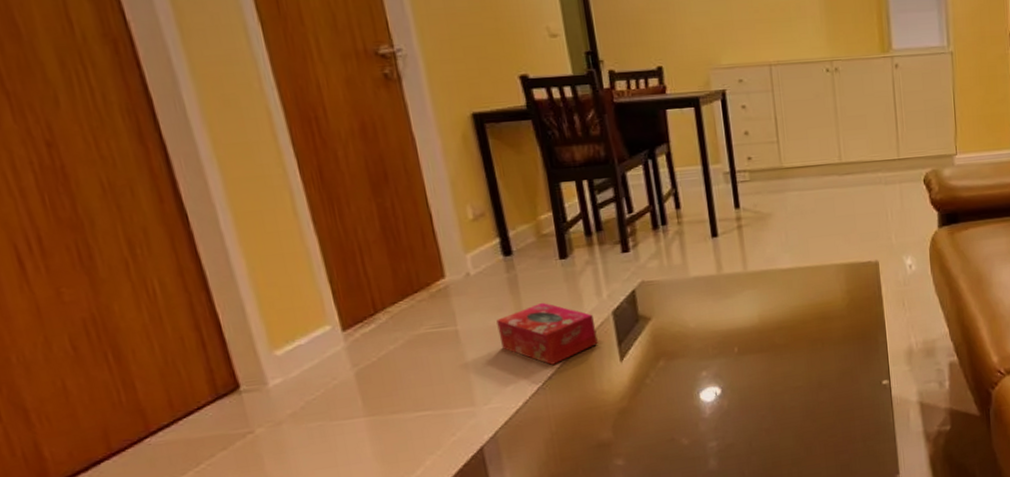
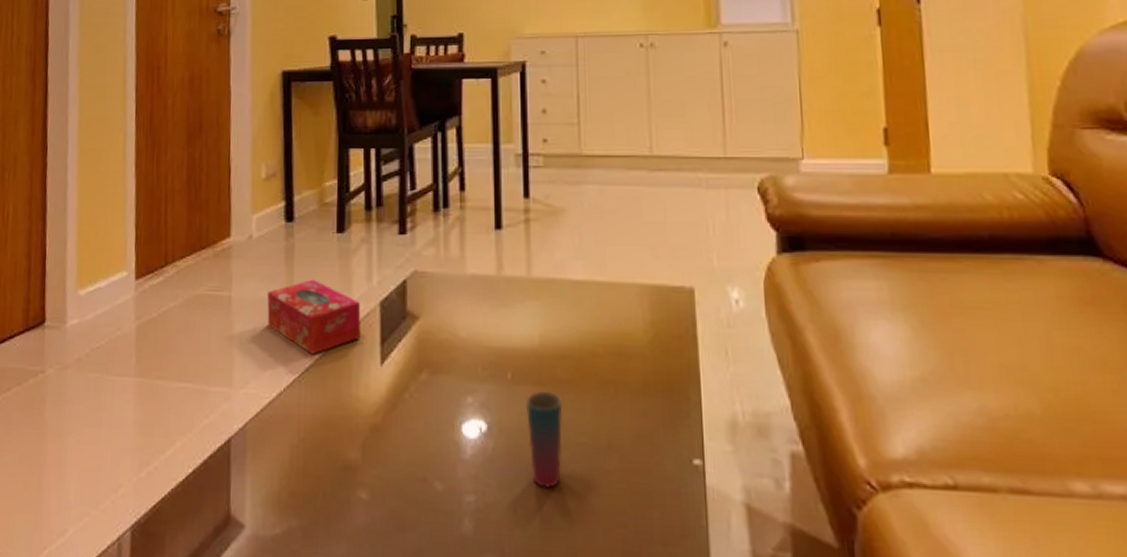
cup: none [751,355,784,424] -> present [525,390,563,488]

